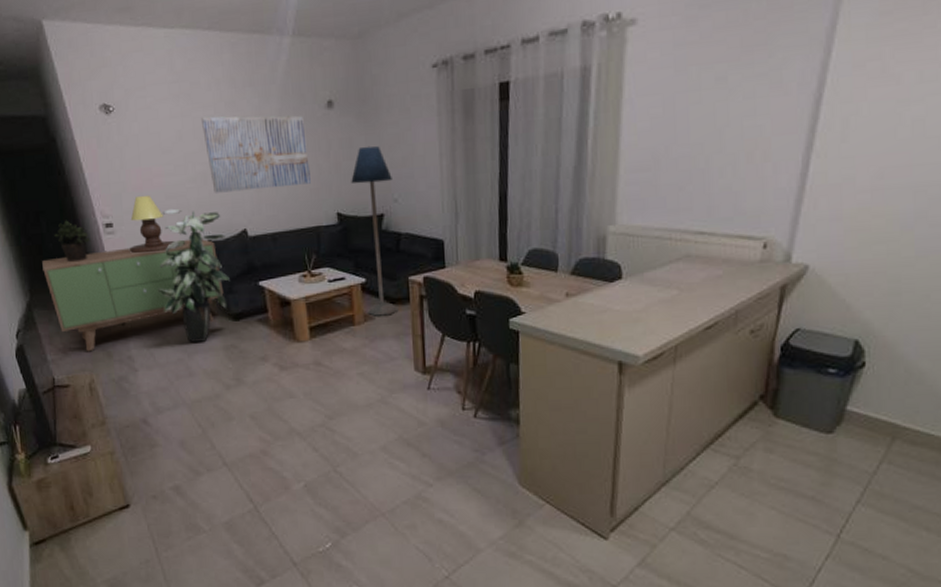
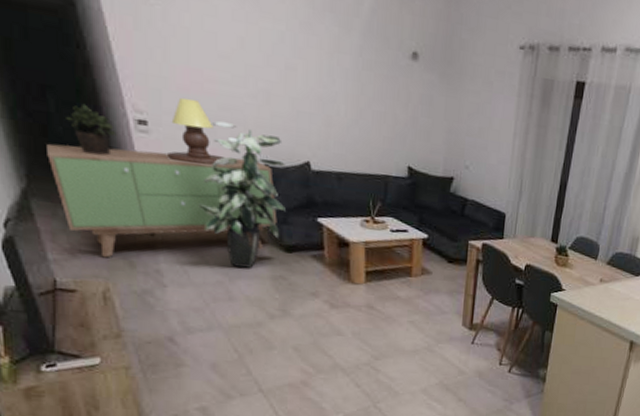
wall art: present [202,115,311,193] -> none [270,30,386,131]
floor lamp: present [351,146,399,316] -> none [425,108,467,273]

